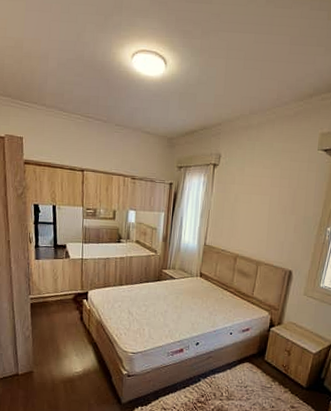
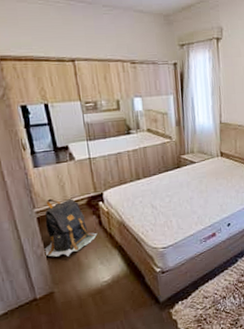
backpack: none [32,289,78,343] -> present [44,198,98,257]

